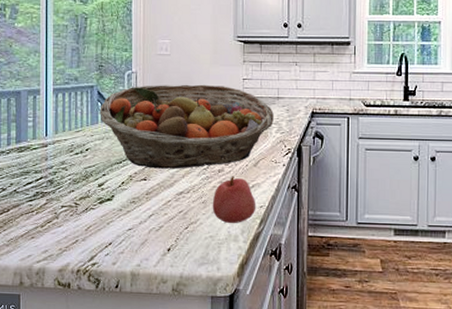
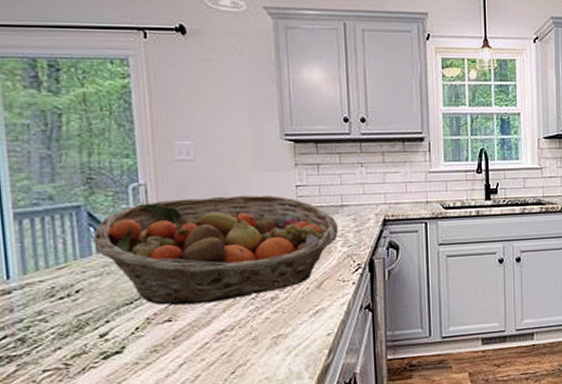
apple: present [212,176,256,224] -> none [265,302,323,360]

